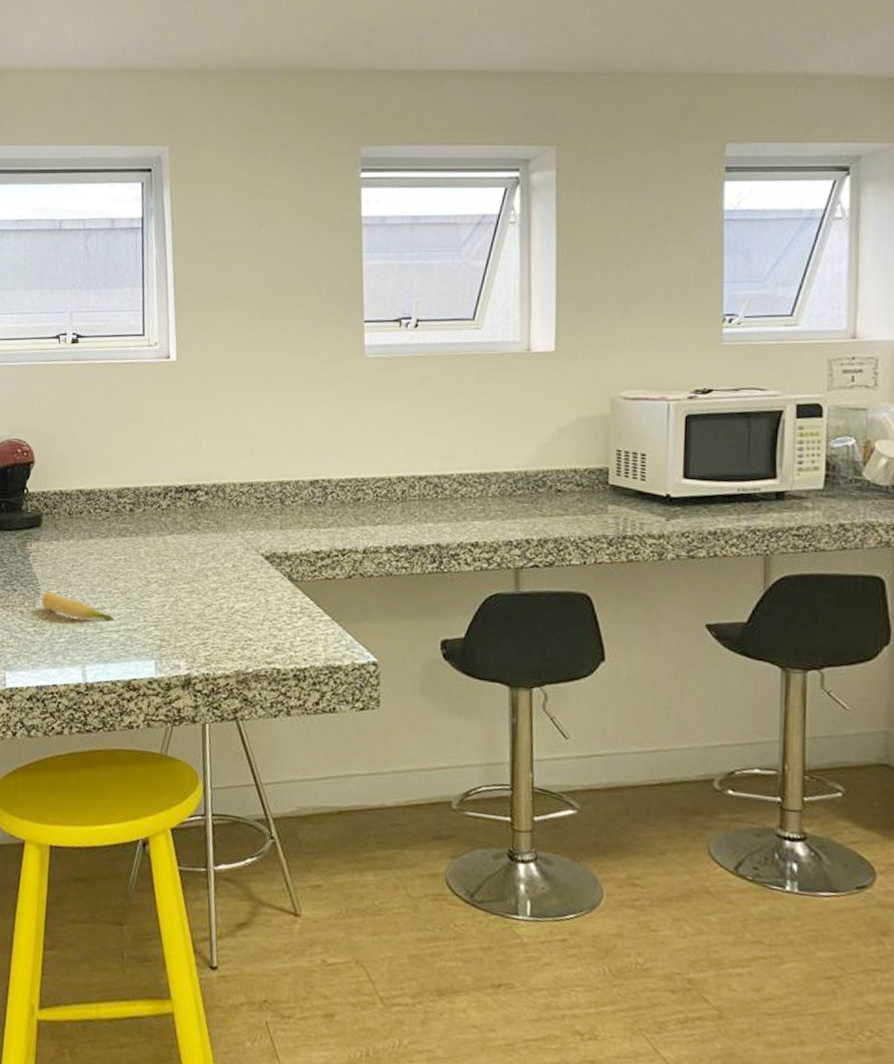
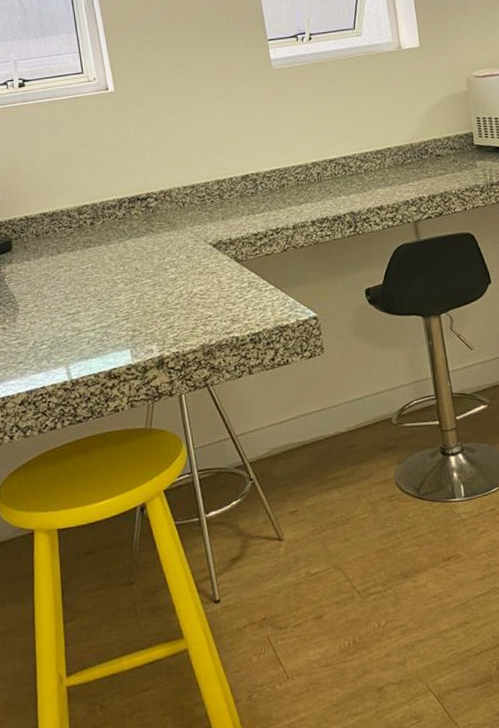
banana: present [41,591,115,621] -> none [21,306,90,325]

